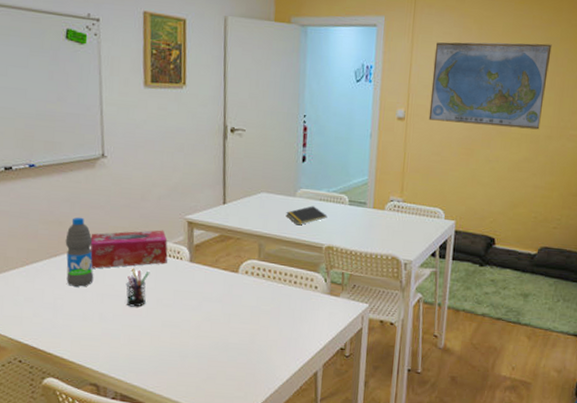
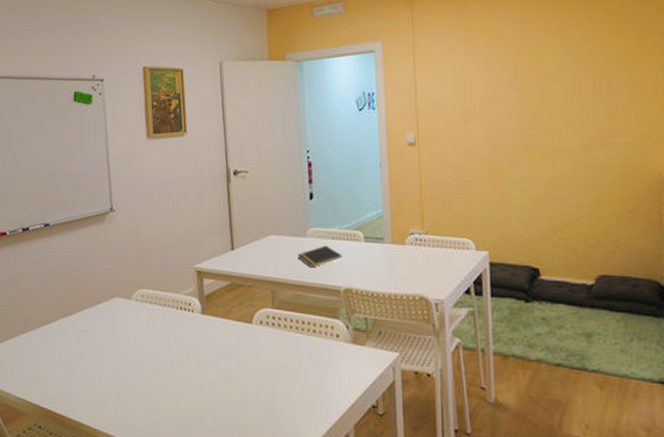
water bottle: present [65,217,94,287] -> none [79,273,108,346]
tissue box: present [90,230,168,269] -> none [103,281,179,326]
pen holder: present [126,268,150,307] -> none [139,323,162,365]
world map: present [428,42,552,130] -> none [440,47,575,142]

